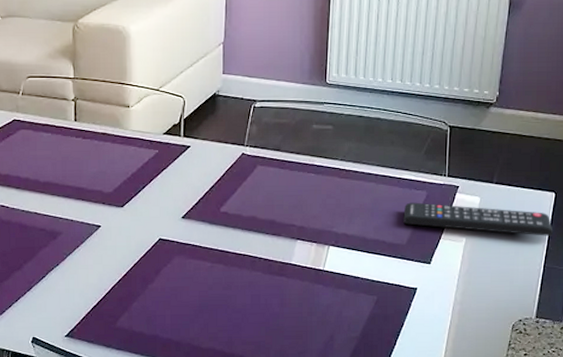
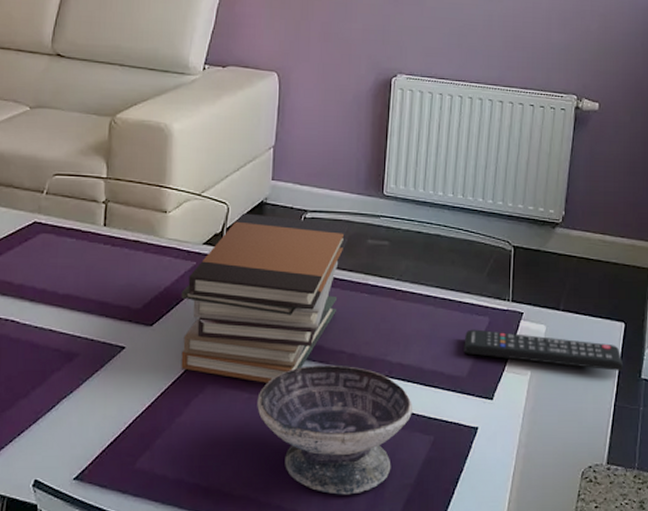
book stack: none [146,105,295,254] -> present [181,213,349,383]
bowl: none [218,237,357,347] -> present [257,366,412,495]

